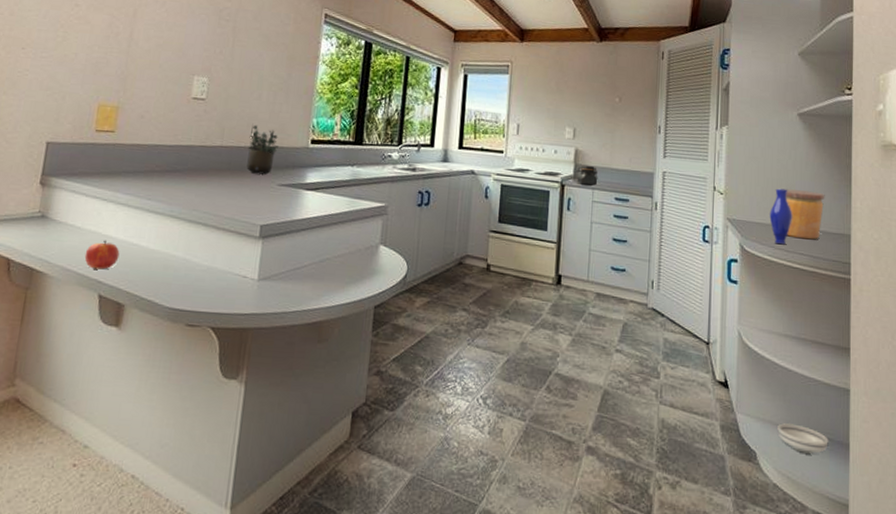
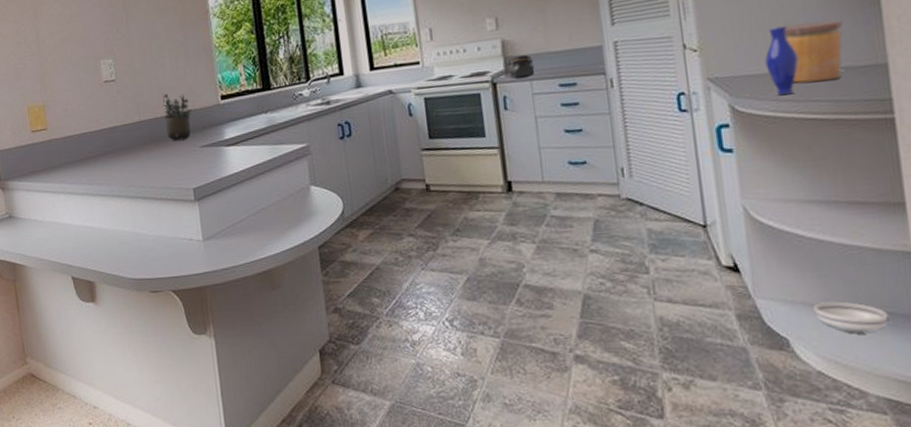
fruit: present [84,240,120,270] -> none [51,228,80,255]

